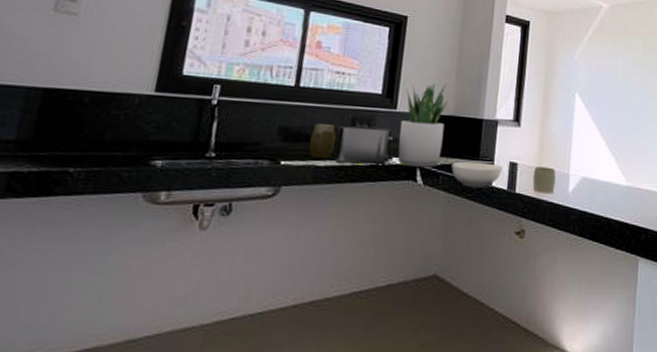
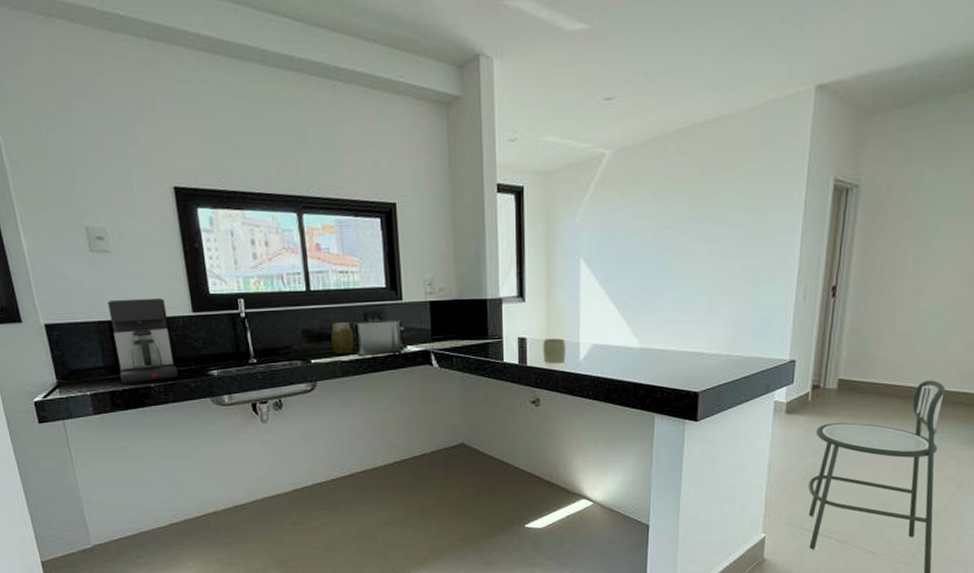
coffee maker: none [30,66,126,166] -> present [107,299,179,385]
planter: present [397,83,449,168] -> none [408,268,451,352]
bowl: present [451,161,502,188] -> none [463,341,511,366]

